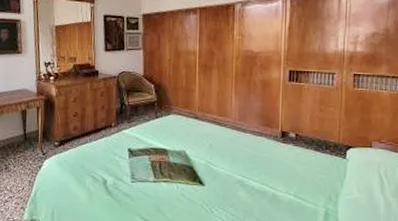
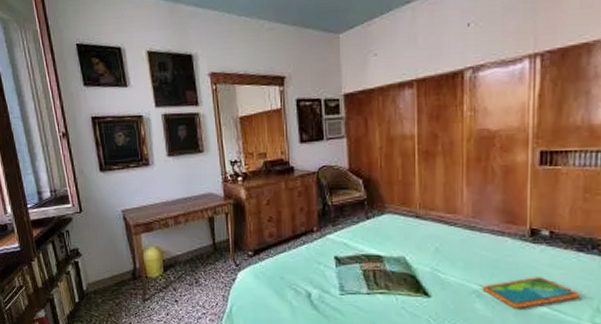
tablet: none [245,170,317,197] -> present [482,277,580,309]

